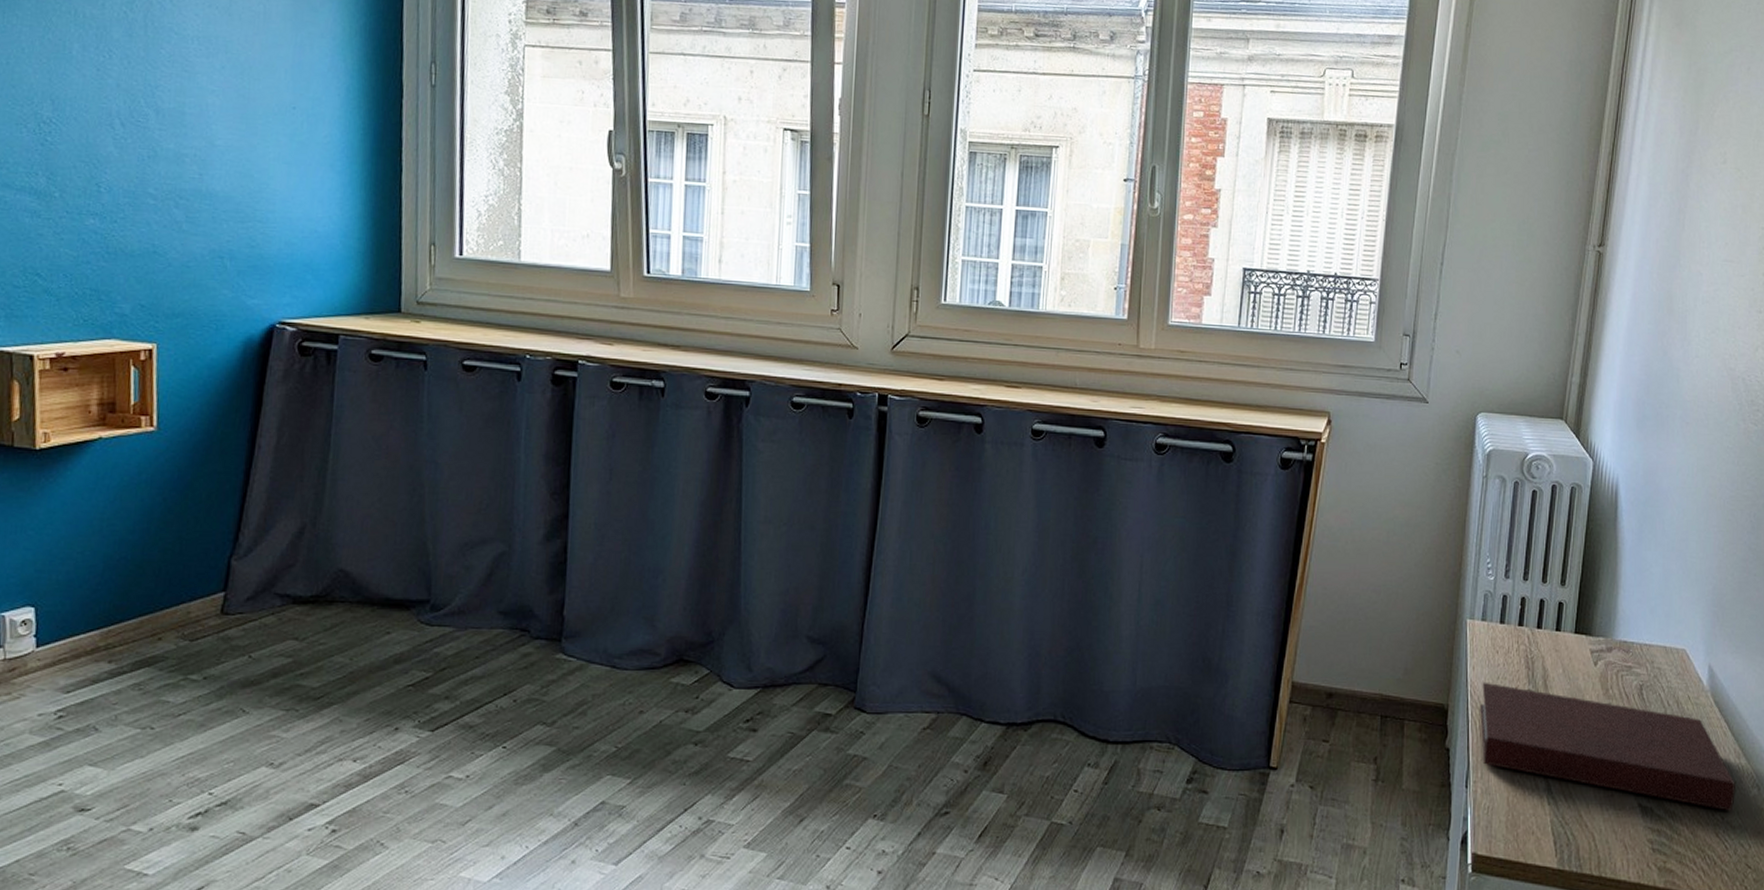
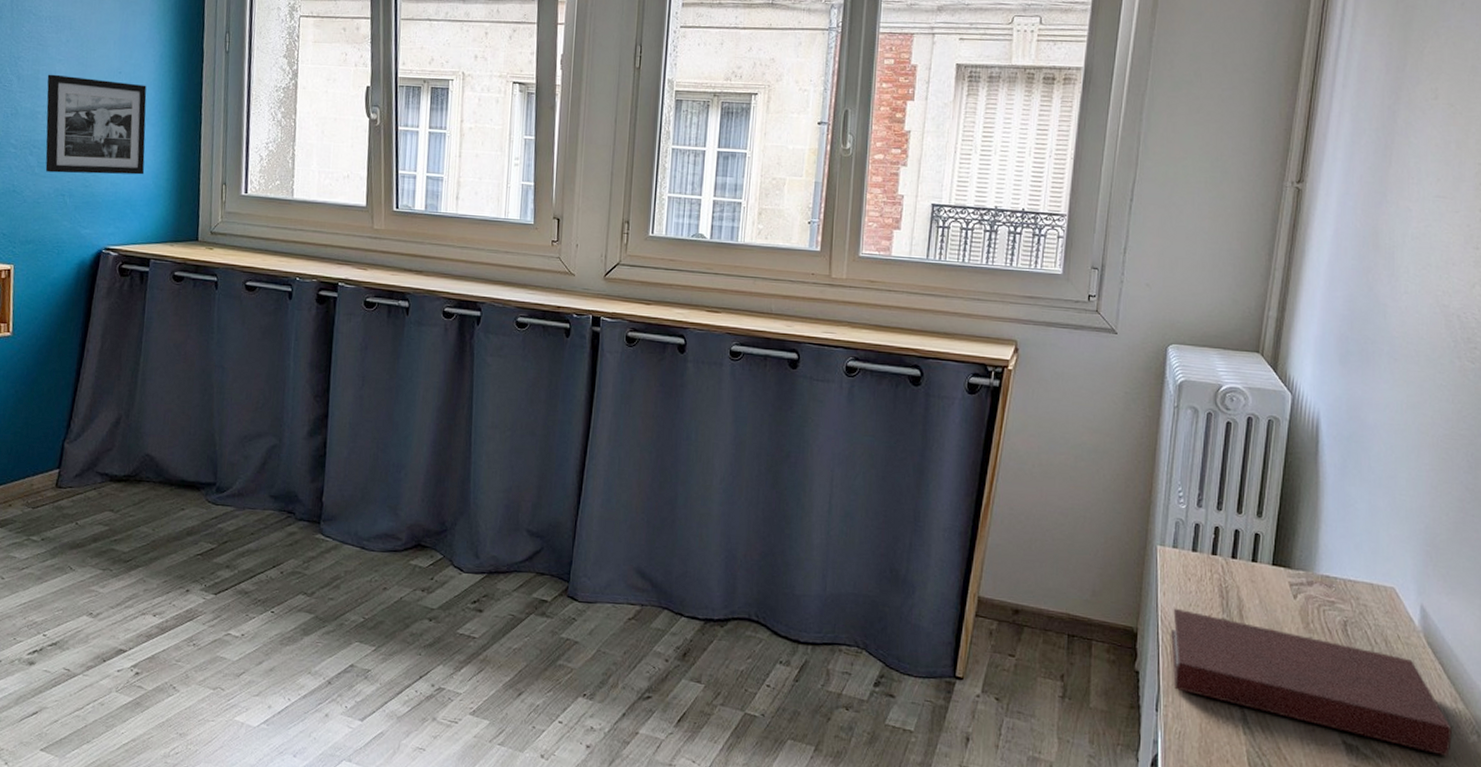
picture frame: none [196,108,330,233] -> present [45,74,147,175]

